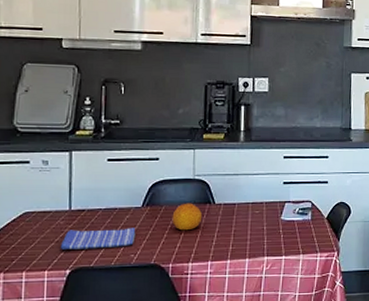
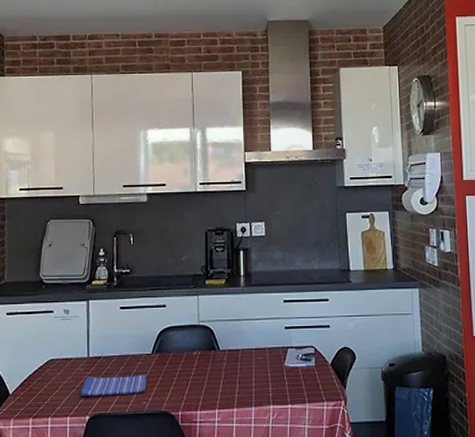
fruit: present [172,203,202,231] -> none [180,349,207,378]

